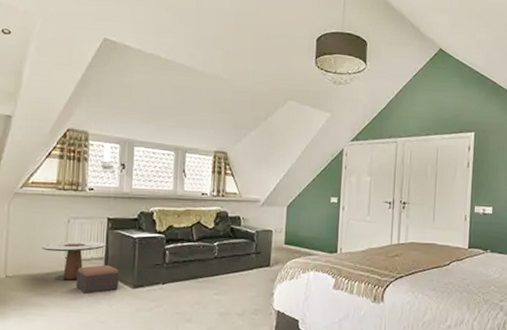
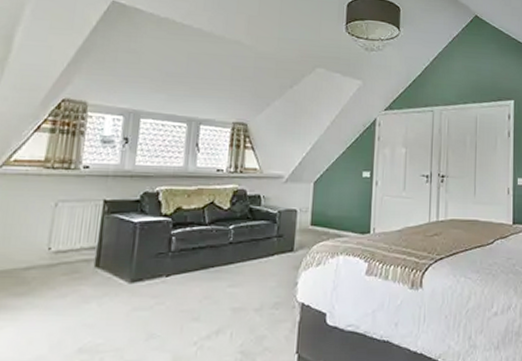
side table: present [41,240,106,282] -> none [19,227,100,278]
footstool: present [76,265,119,294] -> none [60,256,114,292]

